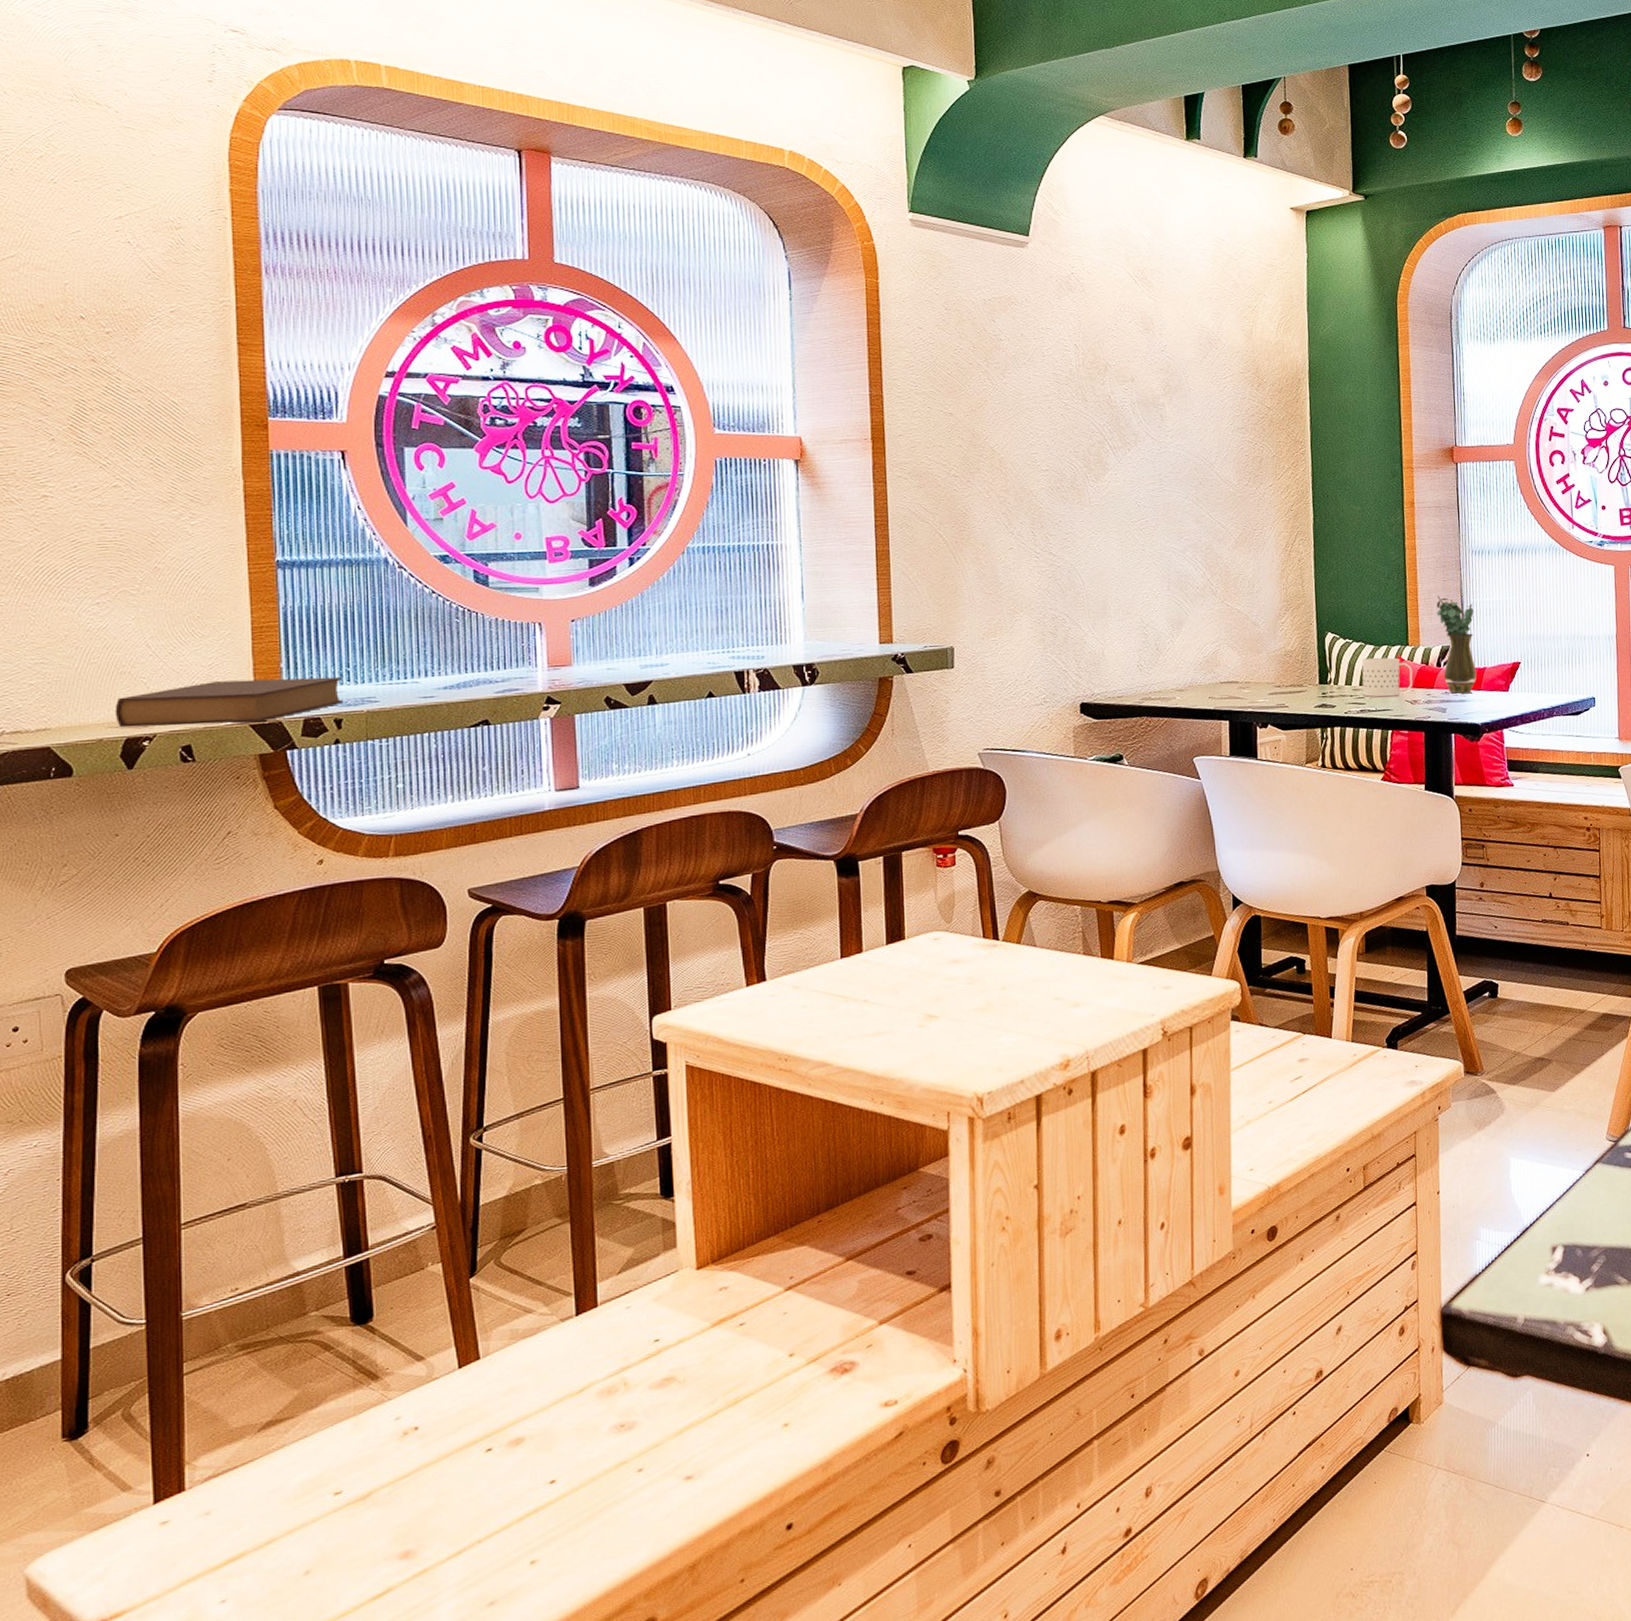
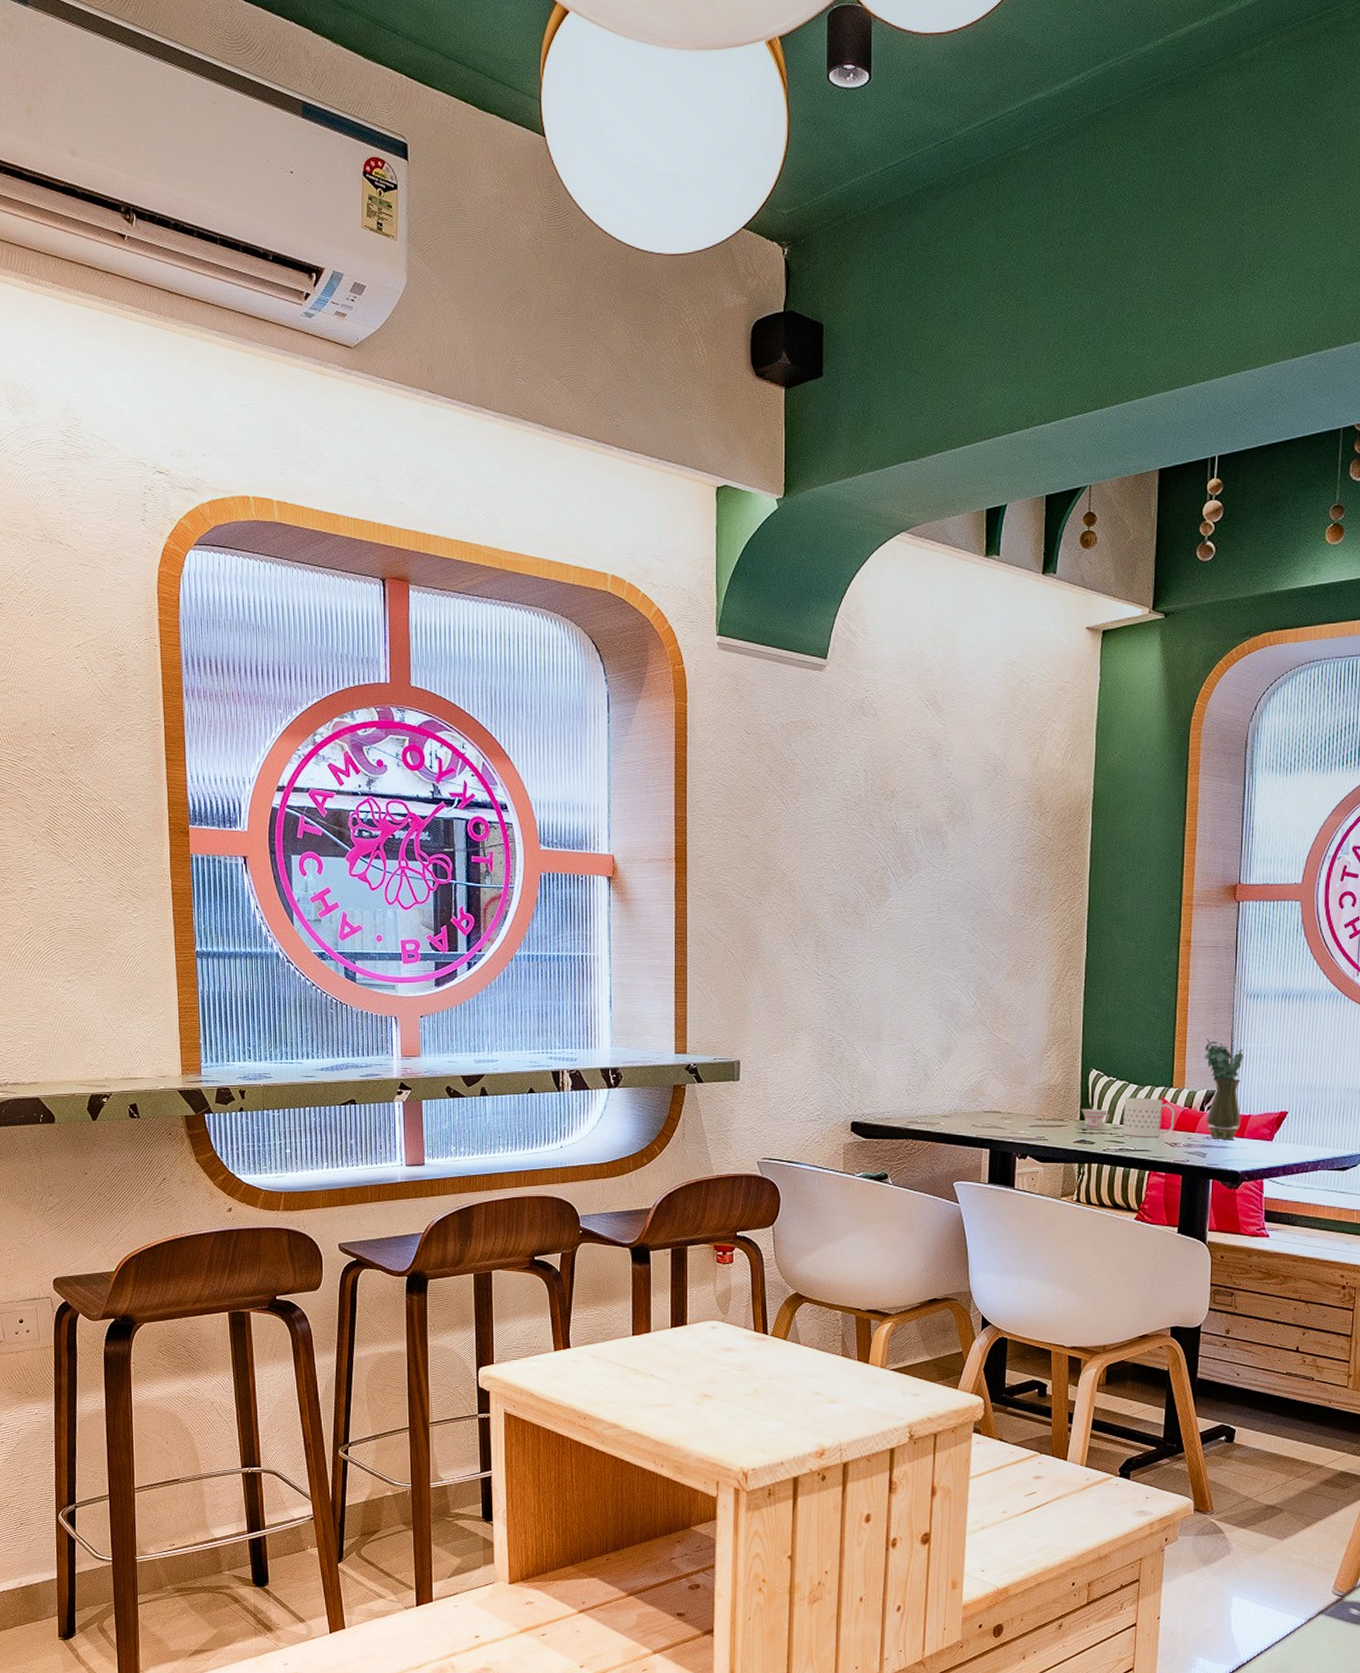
book: present [114,676,344,728] -> none [82,1052,247,1089]
teacup: none [1314,672,1352,695] -> present [1074,1108,1112,1131]

